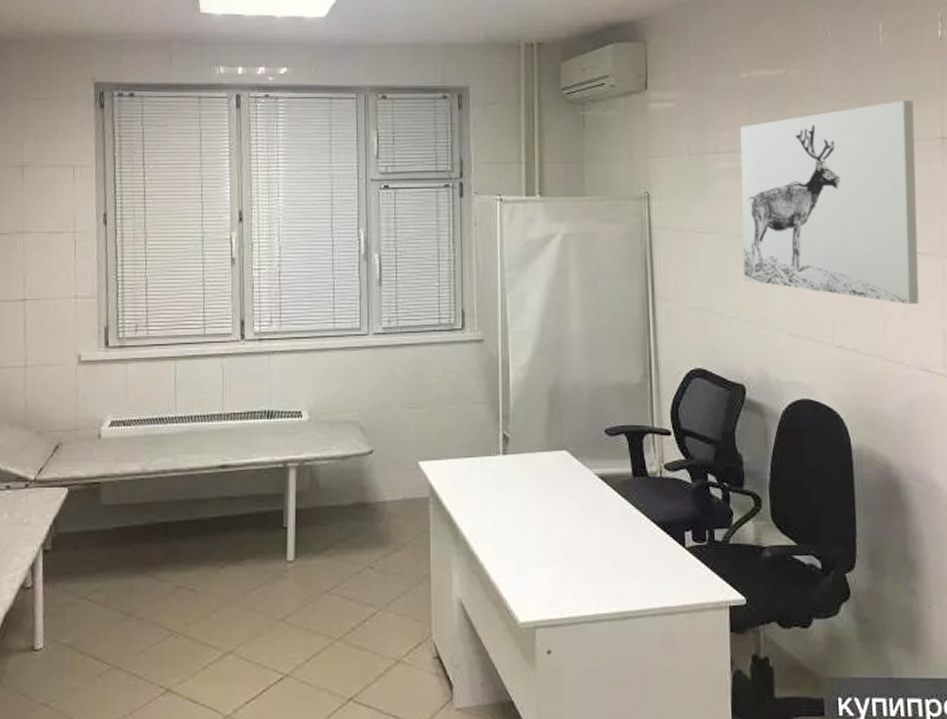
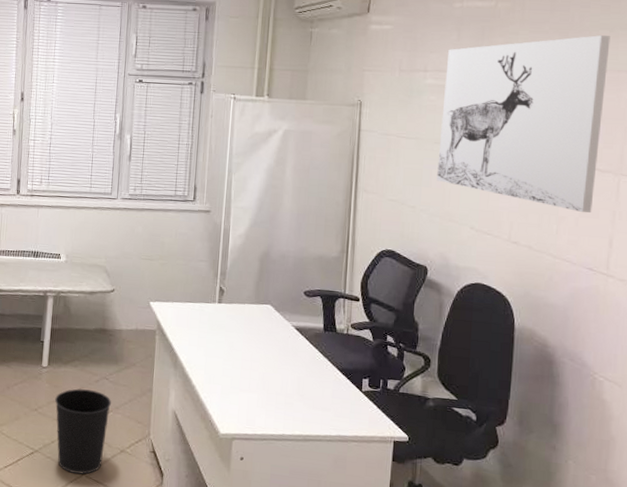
wastebasket: none [307,585,379,699] -> present [55,388,111,475]

